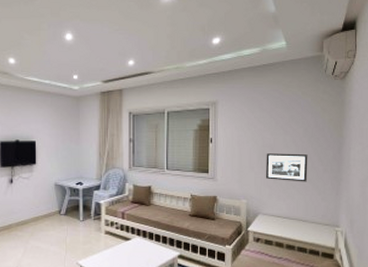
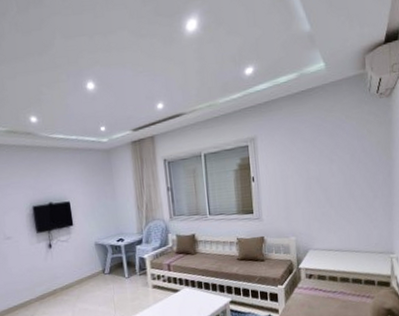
picture frame: present [265,153,308,182] -> none [312,182,358,213]

